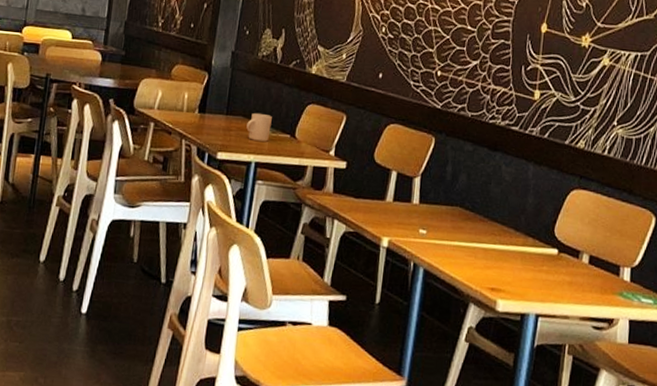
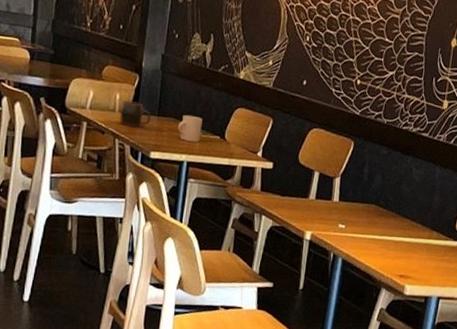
mug: none [187,99,220,128] -> present [119,100,152,128]

